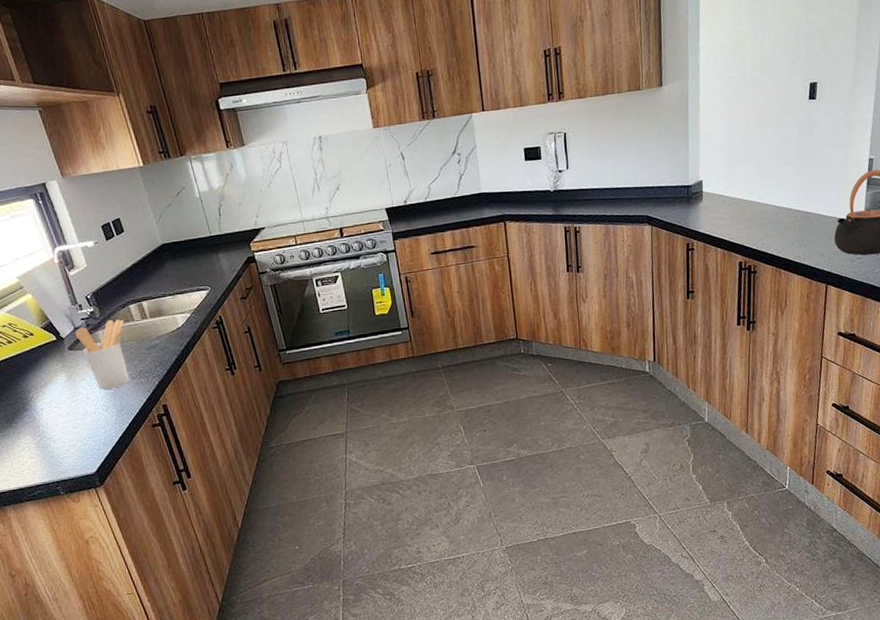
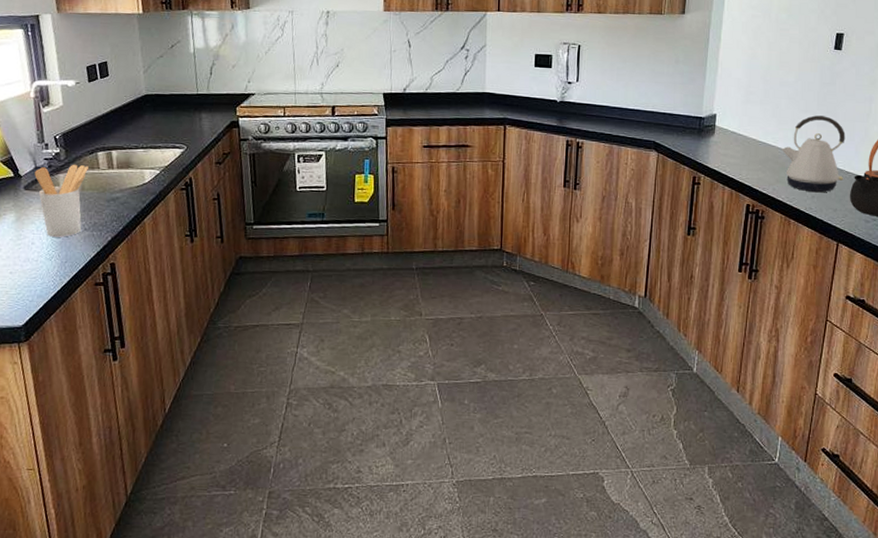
kettle: none [767,166,828,241] -> present [782,115,846,192]

